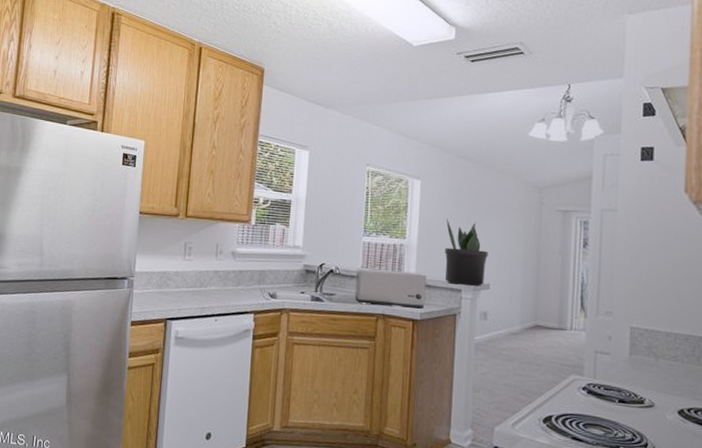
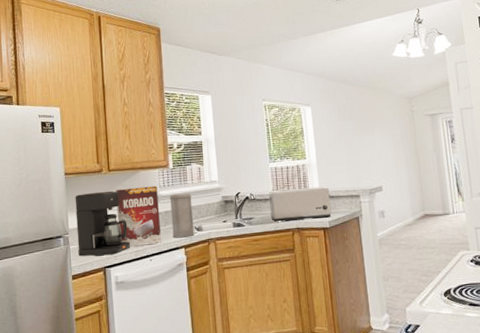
coffee maker: none [141,236,197,308] -> present [75,190,130,257]
cereal box: none [187,238,235,304] -> present [115,185,161,248]
canister: none [243,253,270,303] -> present [170,192,194,239]
planter: present [445,219,488,287] -> none [338,136,377,192]

